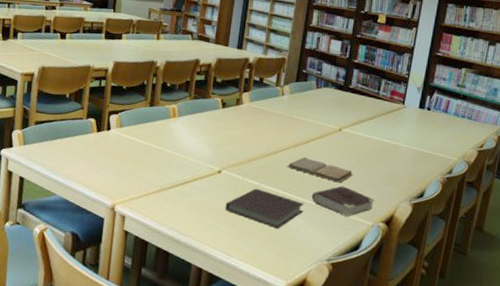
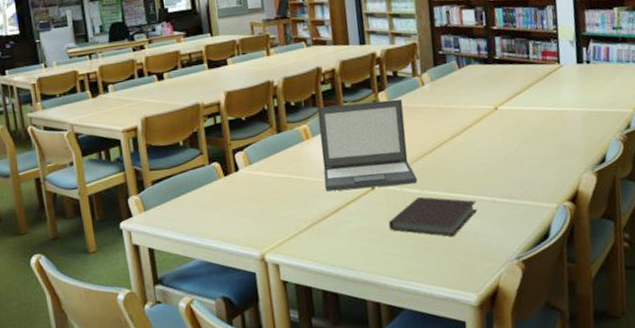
laptop: none [179,93,262,177] -> present [317,98,418,192]
book: present [287,157,354,183] -> none [446,148,523,169]
book: present [311,185,376,217] -> none [482,170,554,205]

